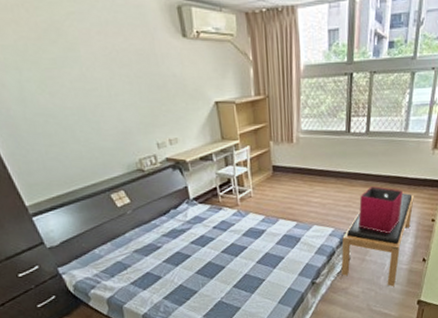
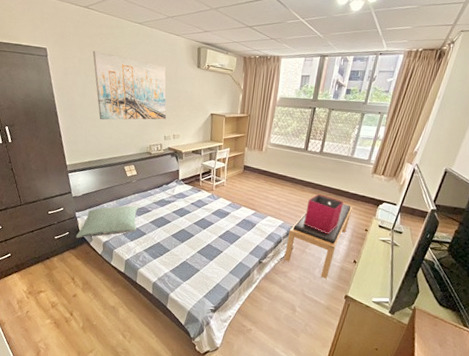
wall art: none [19,30,154,133] -> present [92,51,167,120]
pillow: none [66,244,148,301] -> present [75,206,138,239]

